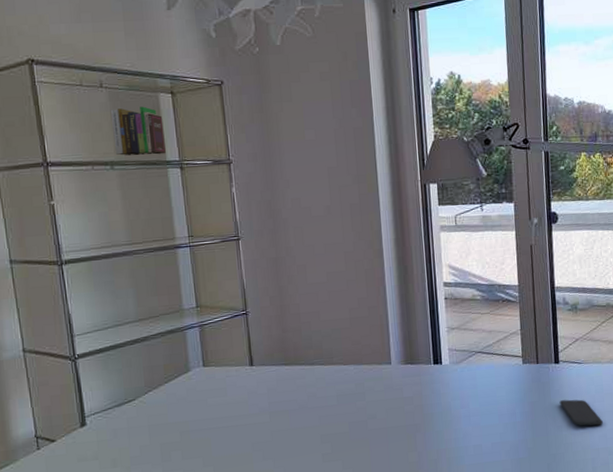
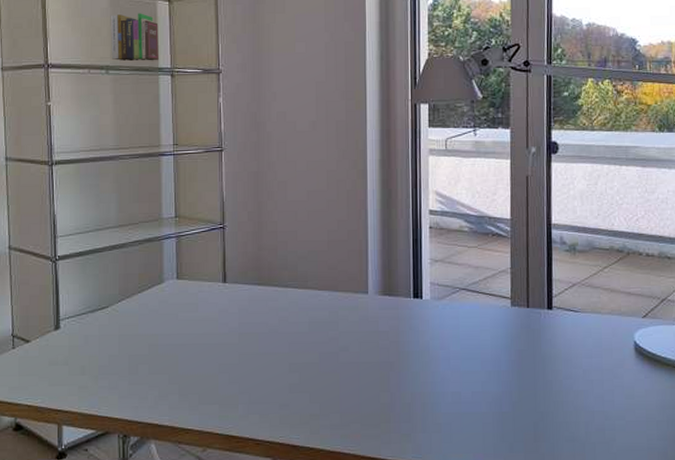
smartphone: present [559,399,603,426] -> none [550,351,600,385]

